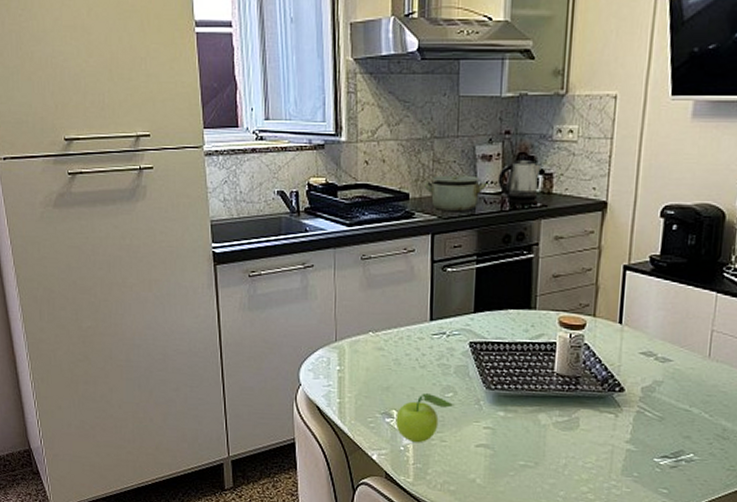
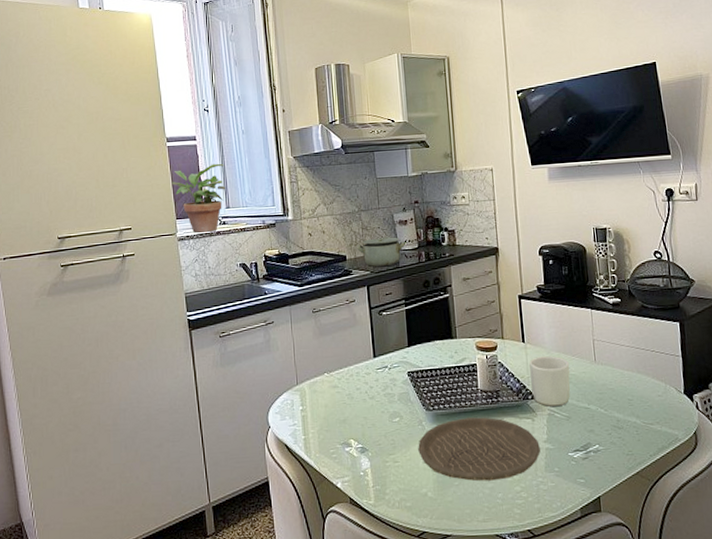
potted plant: none [199,60,267,148] -> present [171,163,226,233]
fruit: present [395,393,454,443] -> none [354,421,402,467]
plate: none [471,403,620,477] -> present [418,417,540,481]
kettle: present [497,160,540,205] -> none [413,221,446,257]
mug: none [620,343,676,404] -> present [529,356,571,406]

